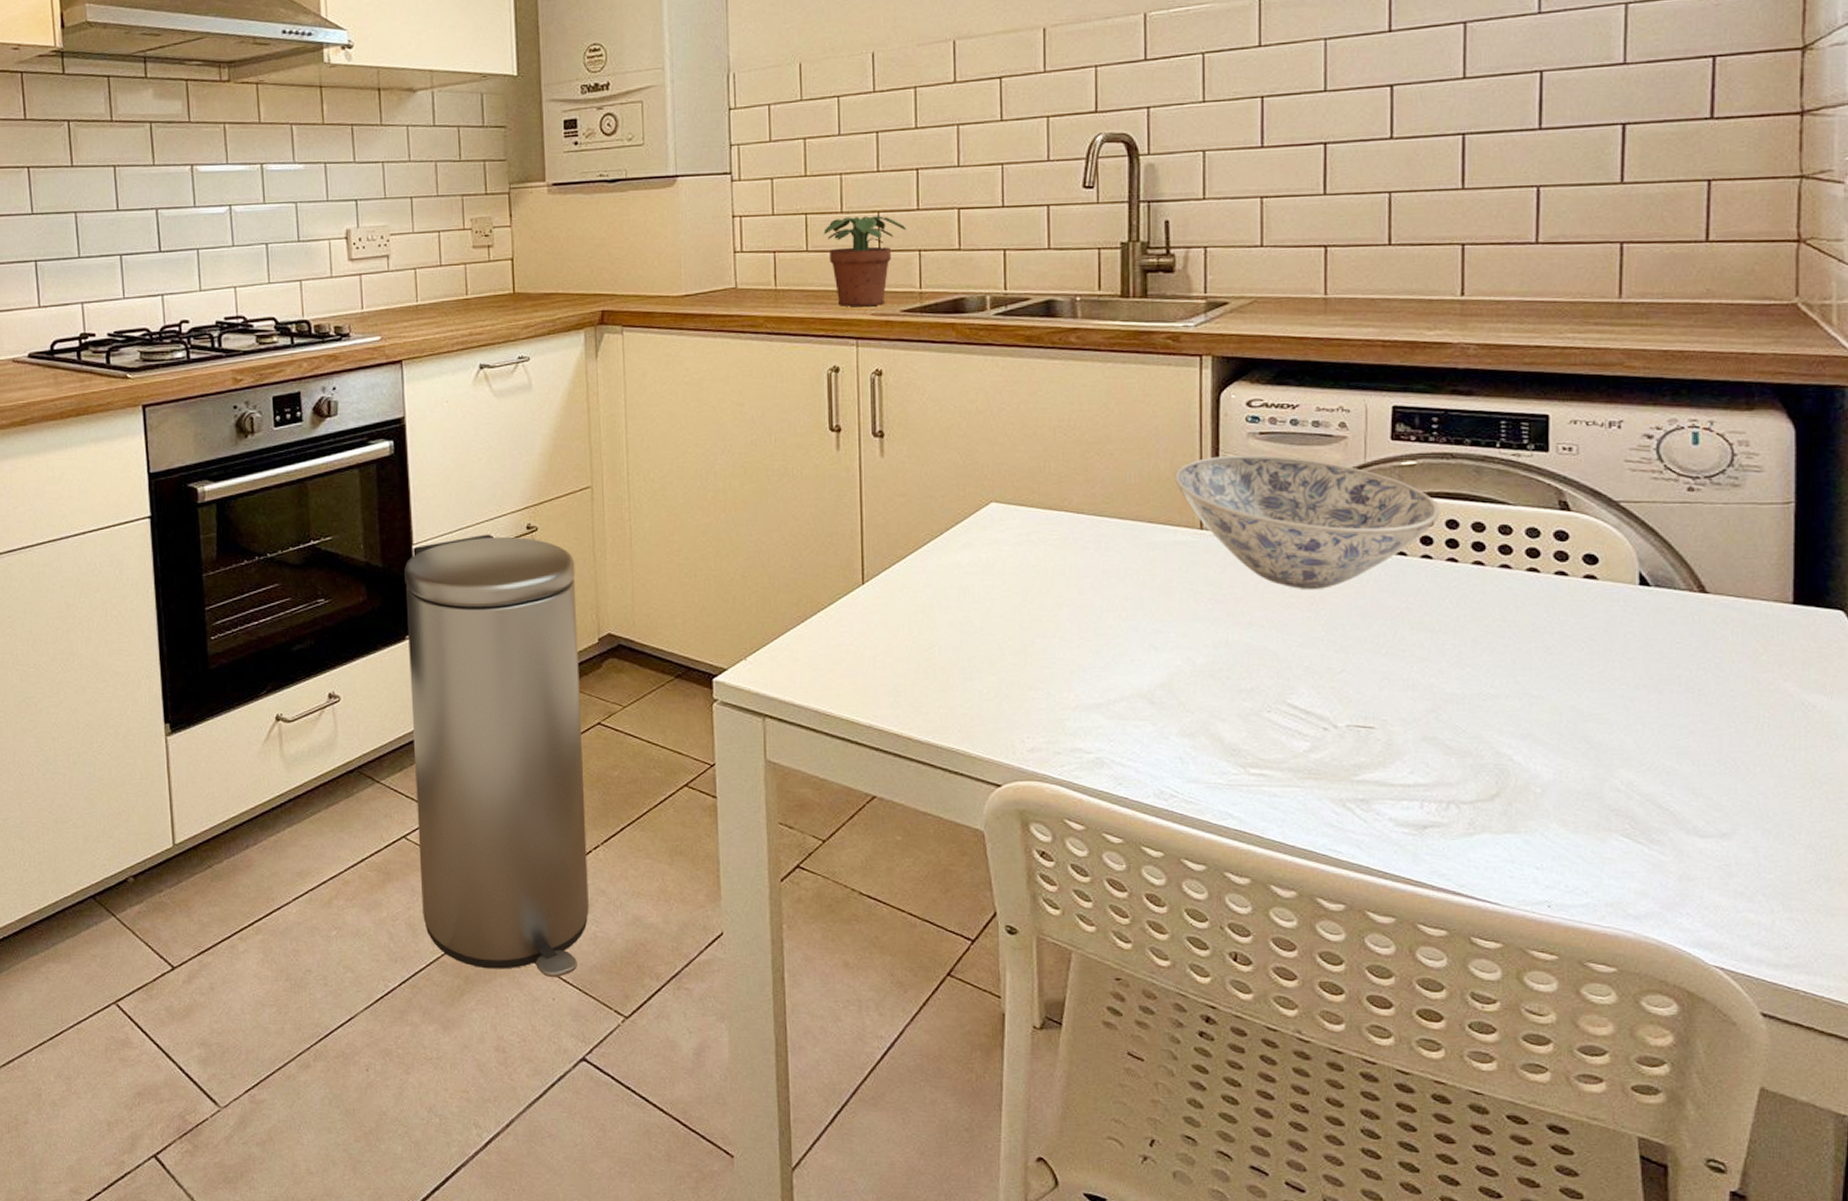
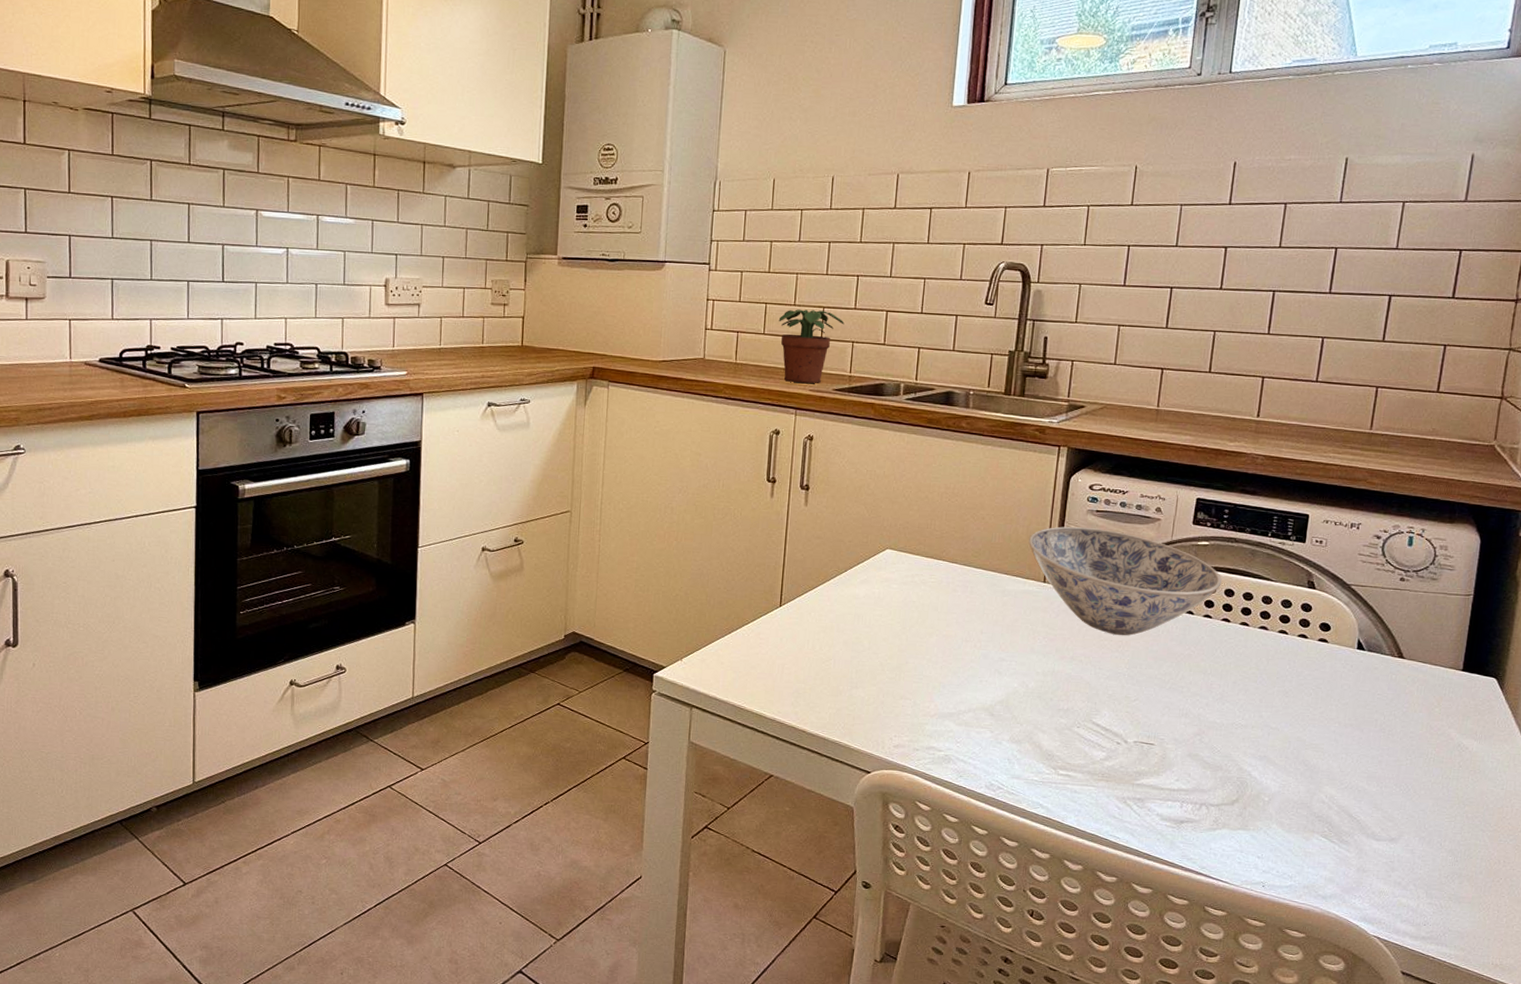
pedal bin: present [404,534,589,978] -> none [399,543,551,906]

